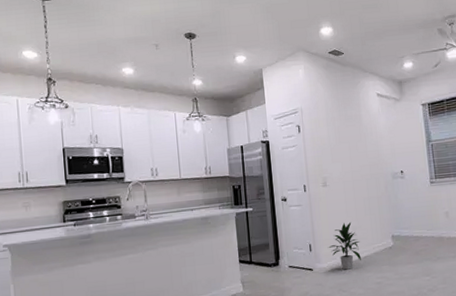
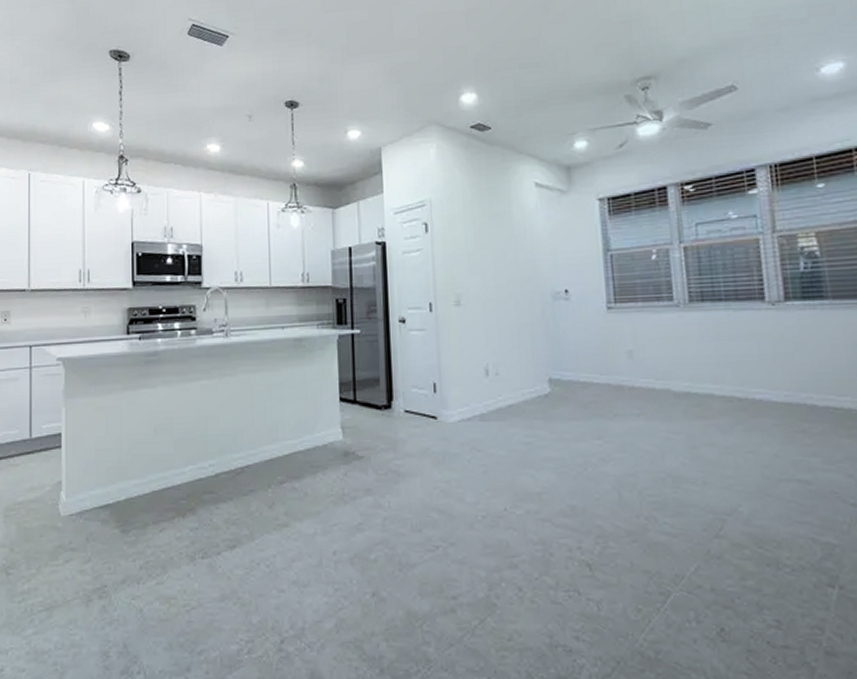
indoor plant: present [328,222,361,270] -> none [459,357,504,422]

